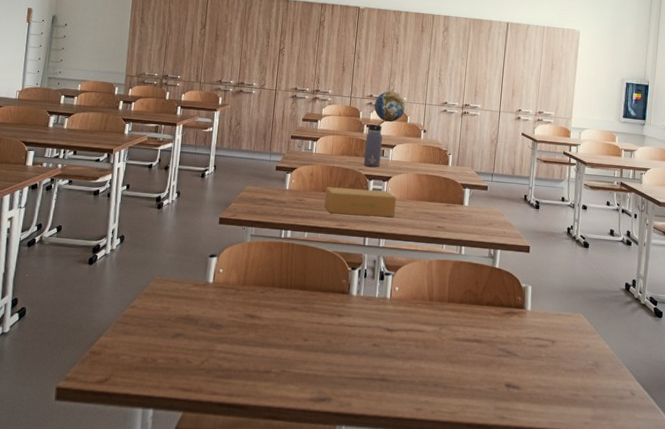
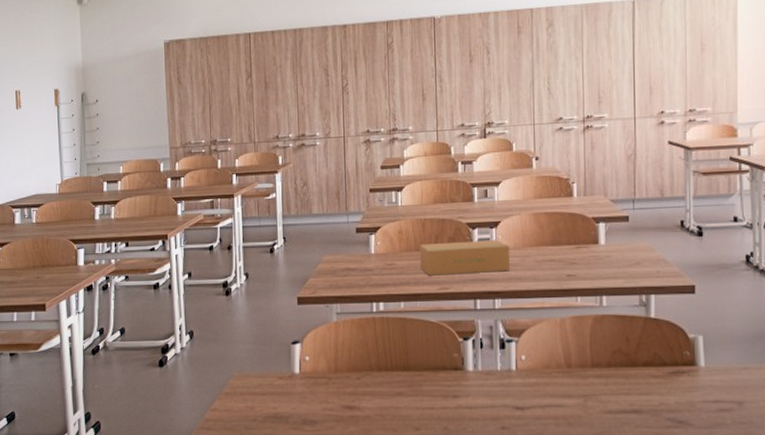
water bottle: present [363,120,385,167] -> none [462,152,484,213]
globe: present [374,91,406,122] -> none [467,115,509,154]

